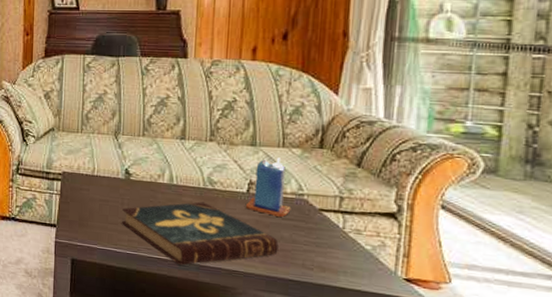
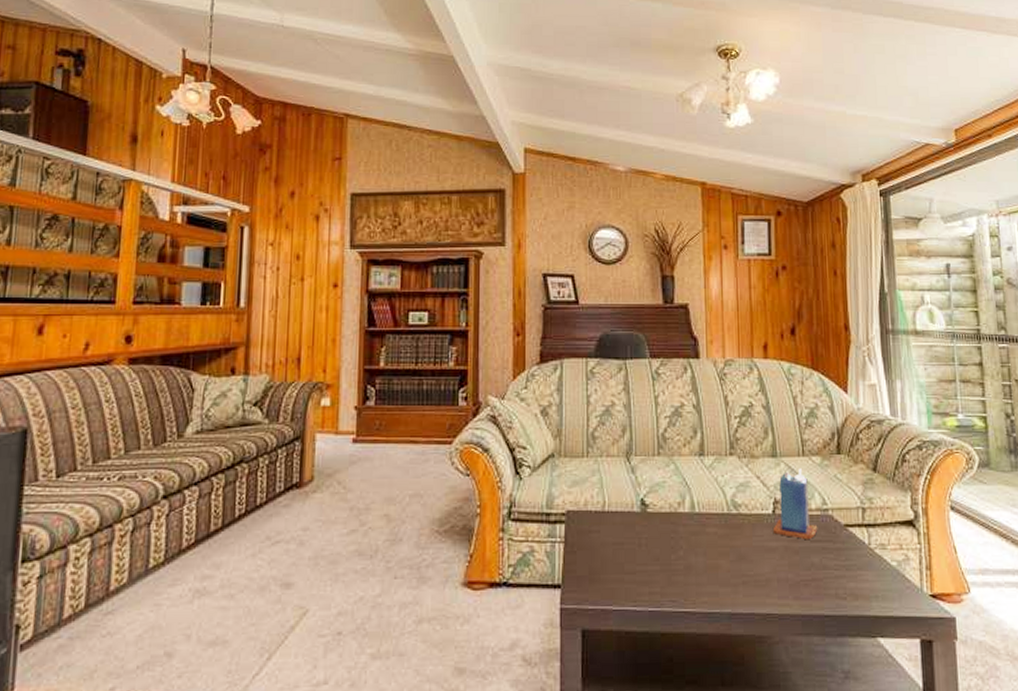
book: present [122,202,279,265] -> none [640,531,810,617]

